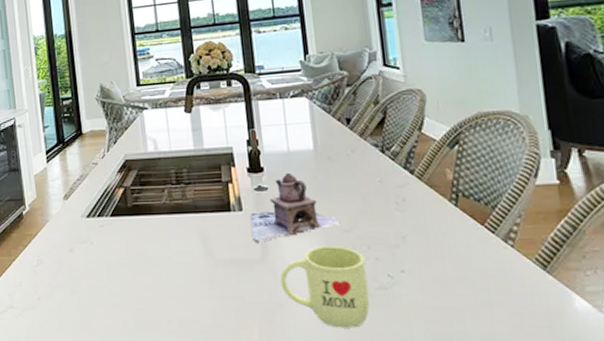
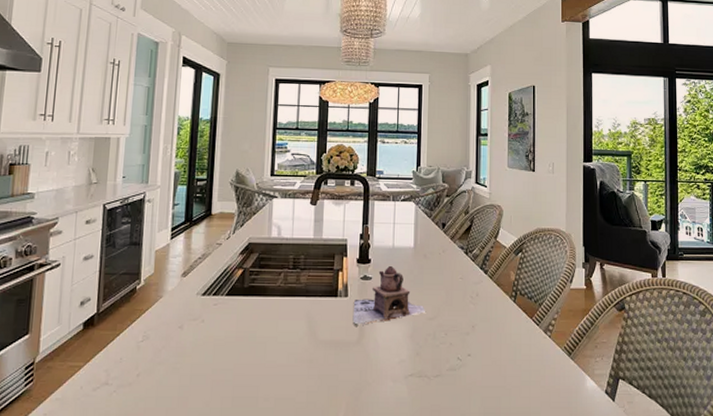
mug: present [280,245,370,328] -> none [371,331,442,404]

